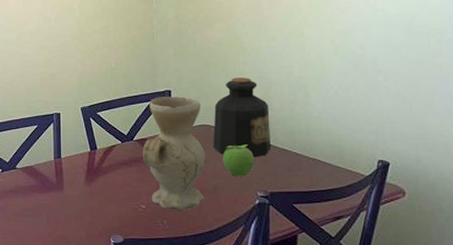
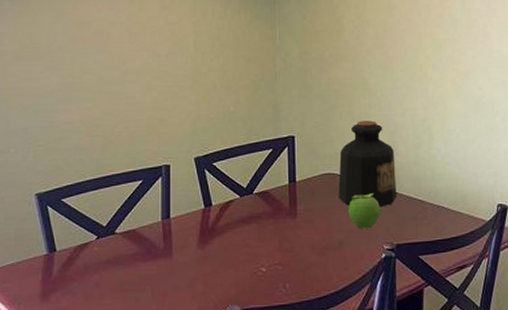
vase: present [142,97,206,210] -> none [263,143,331,272]

